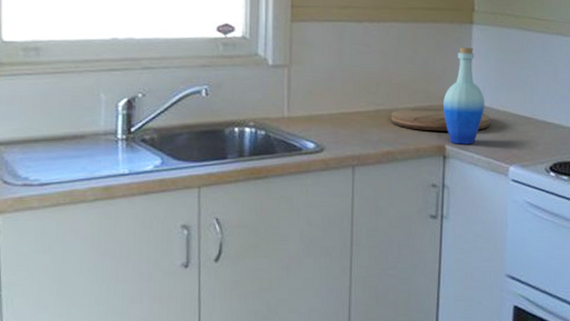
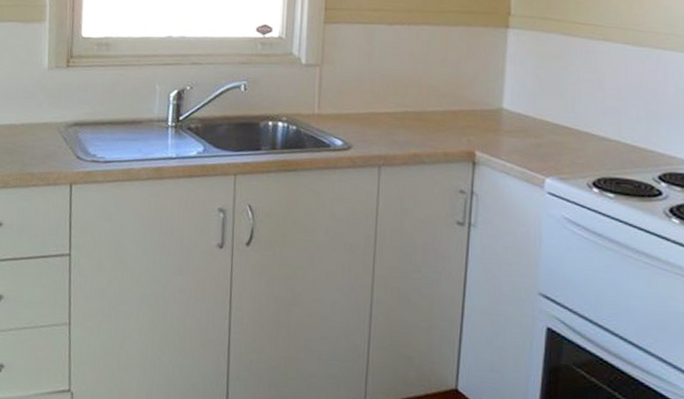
cutting board: present [390,108,491,132] -> none [418,111,526,138]
bottle: present [443,47,485,145] -> none [474,51,520,152]

